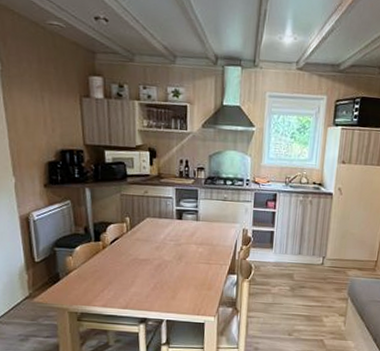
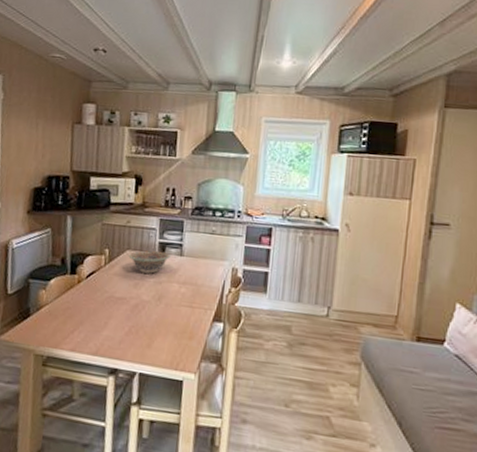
decorative bowl: none [148,217,188,237] -> present [128,250,171,274]

